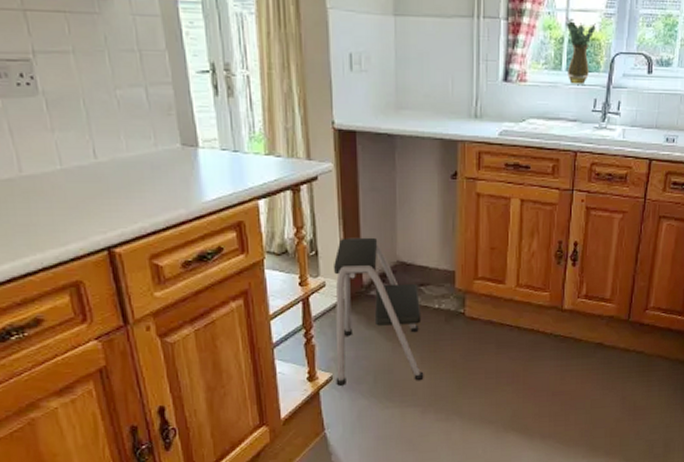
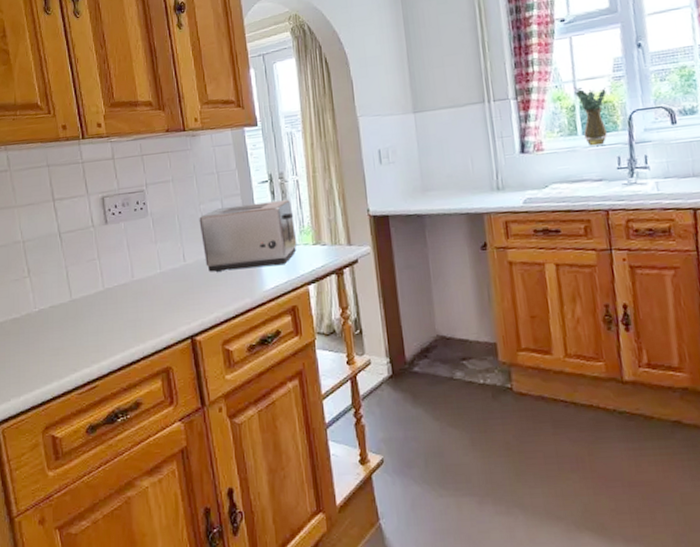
toaster: none [114,96,246,175] -> present [199,200,297,272]
step stool: present [333,237,424,386] -> none [376,313,477,470]

